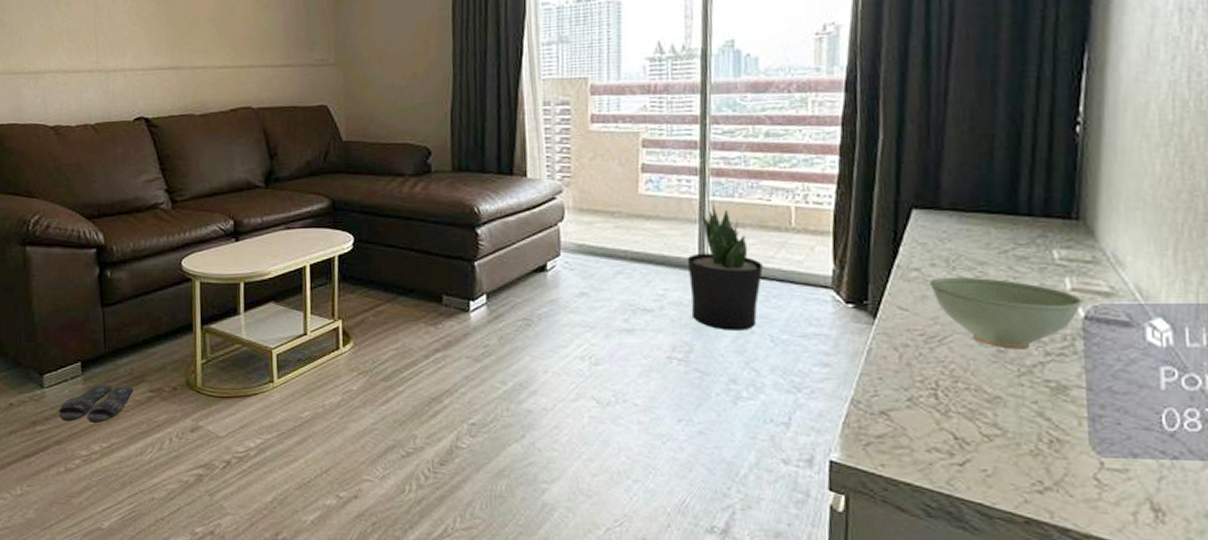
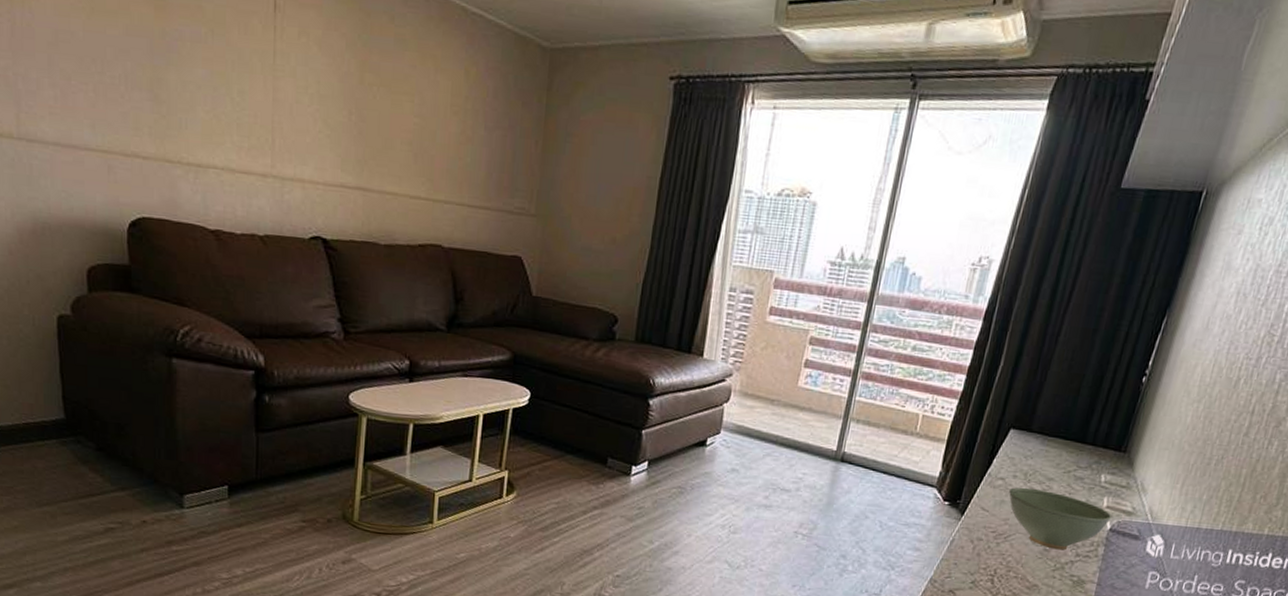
slippers: present [59,385,134,423] -> none [200,510,285,548]
planter: present [687,203,763,331] -> none [821,402,887,515]

